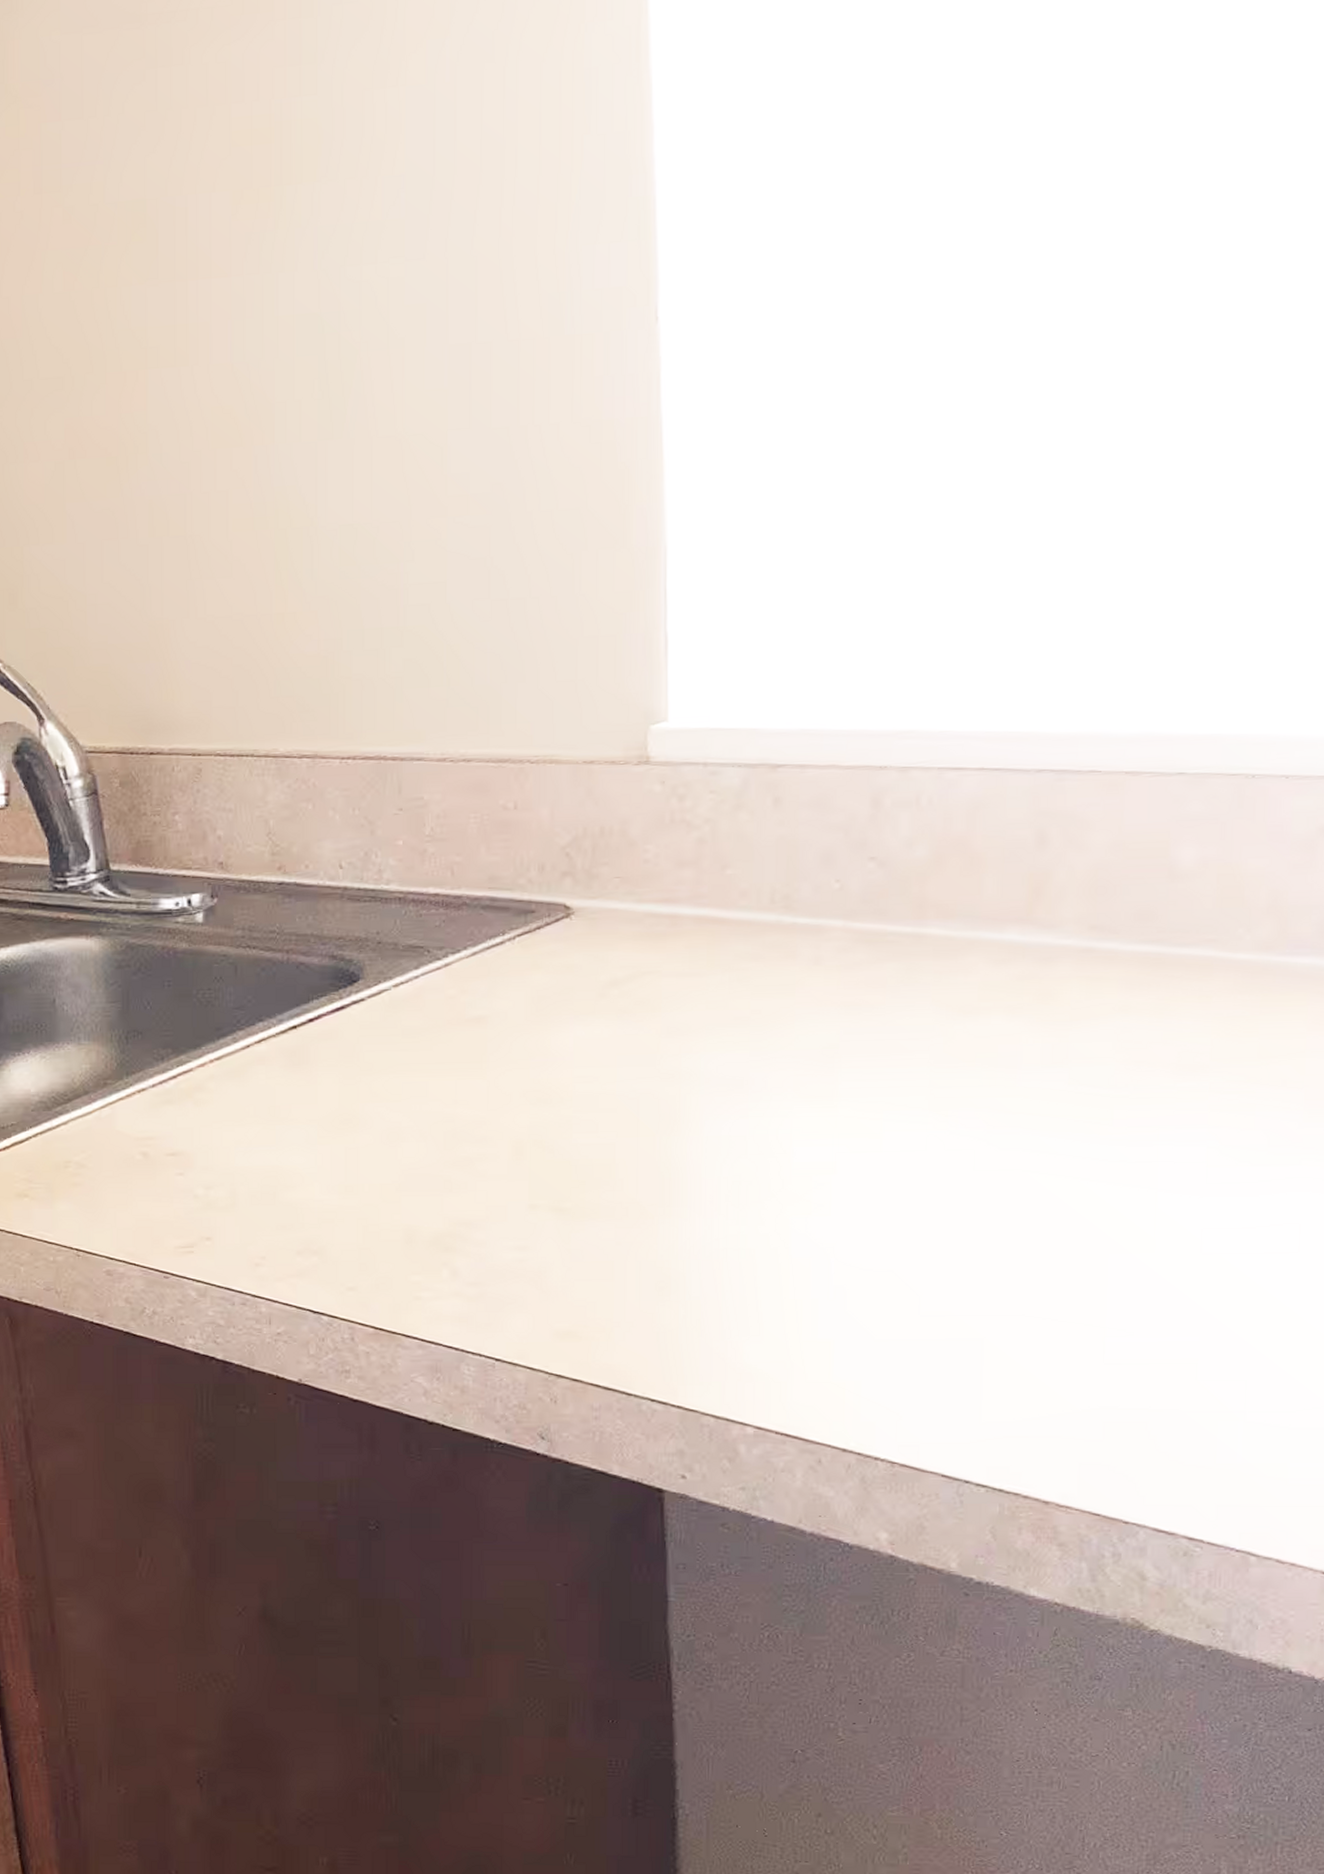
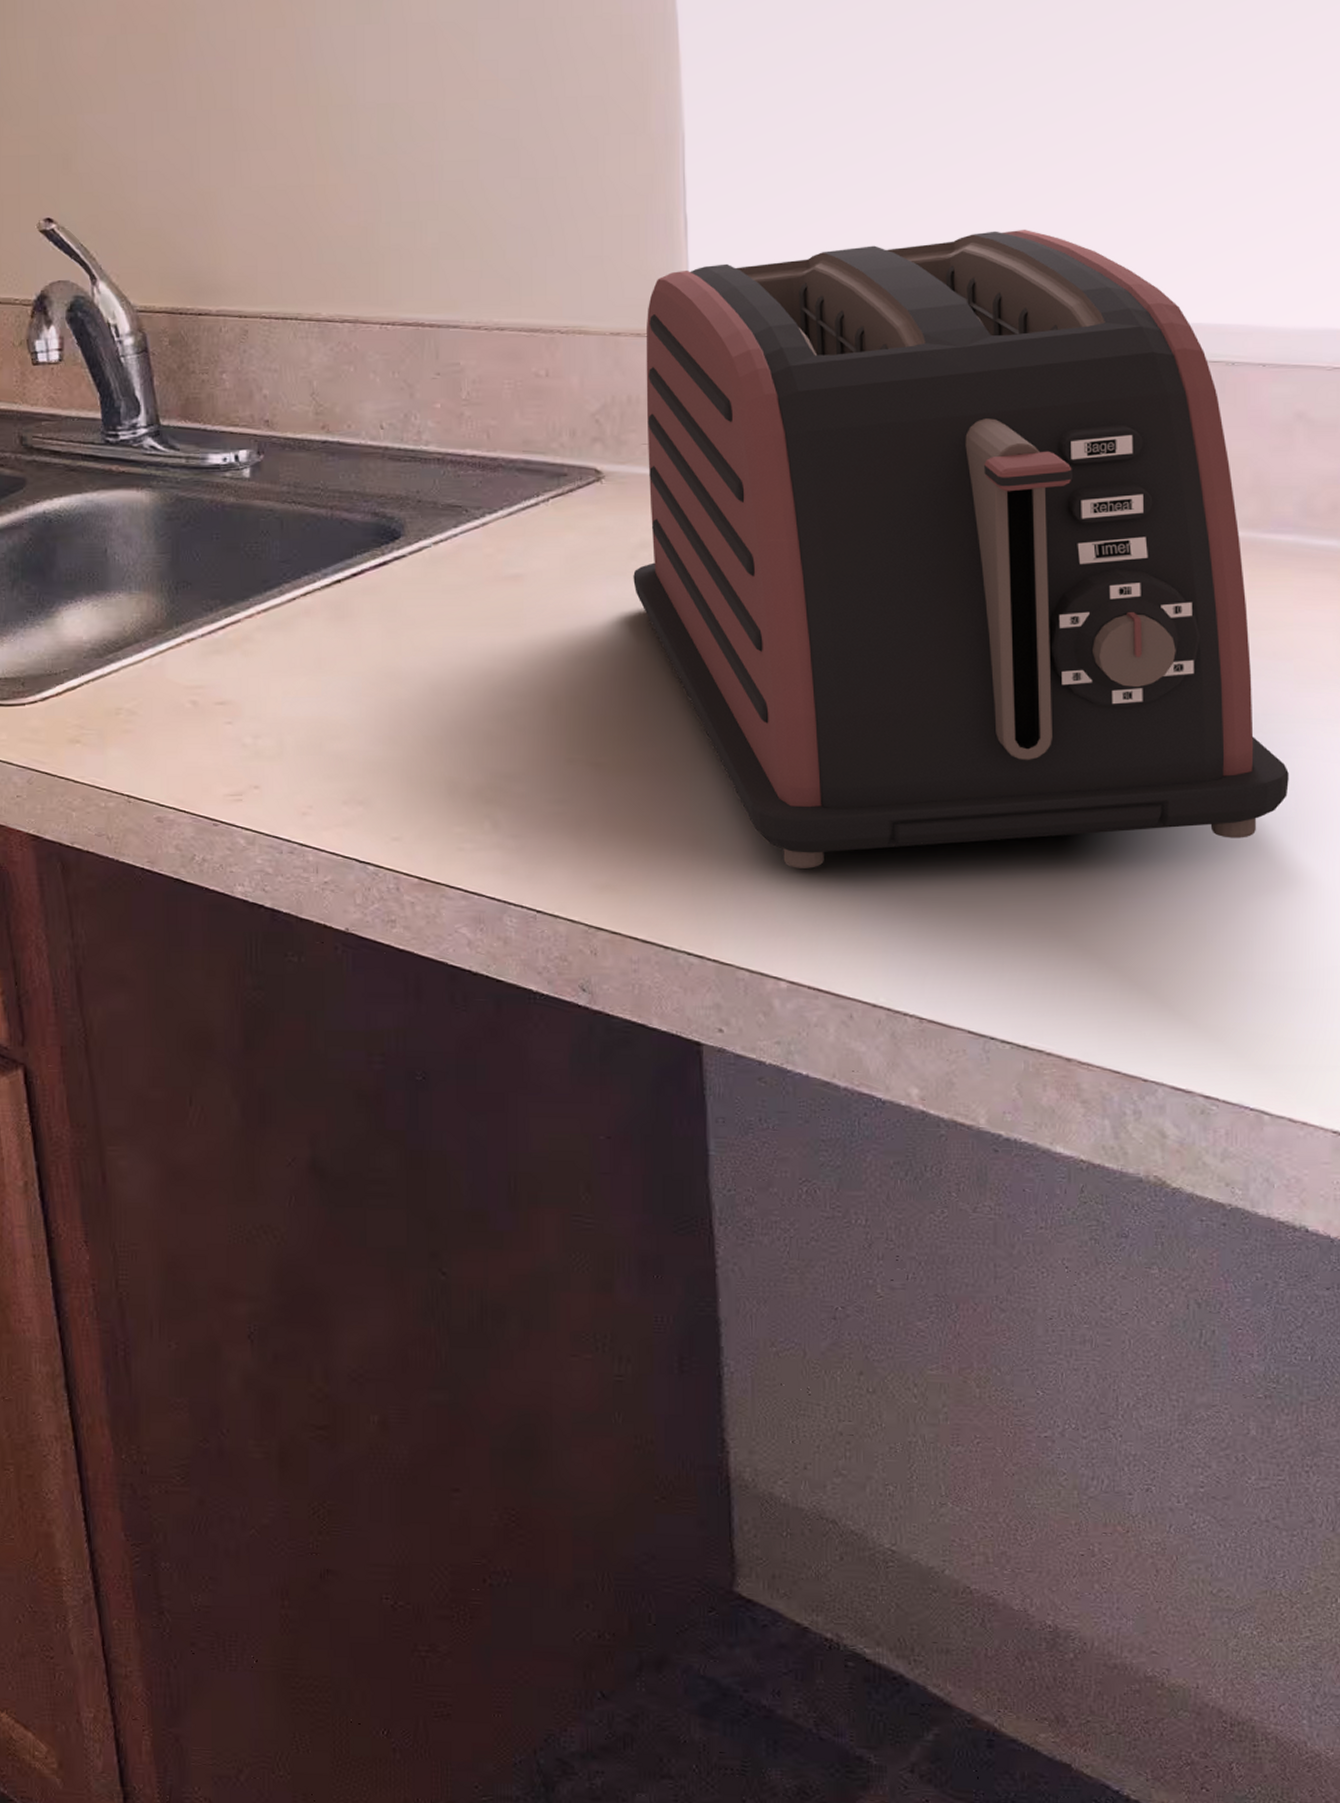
toaster: none [602,638,1294,1312] -> present [633,230,1289,868]

